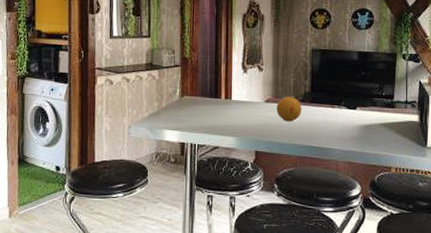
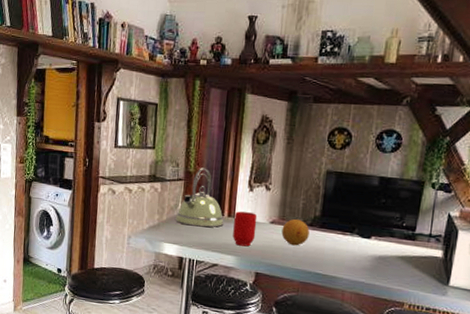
kettle: none [175,53,222,111] -> present [175,168,224,227]
mug: none [231,93,253,127] -> present [233,211,257,247]

